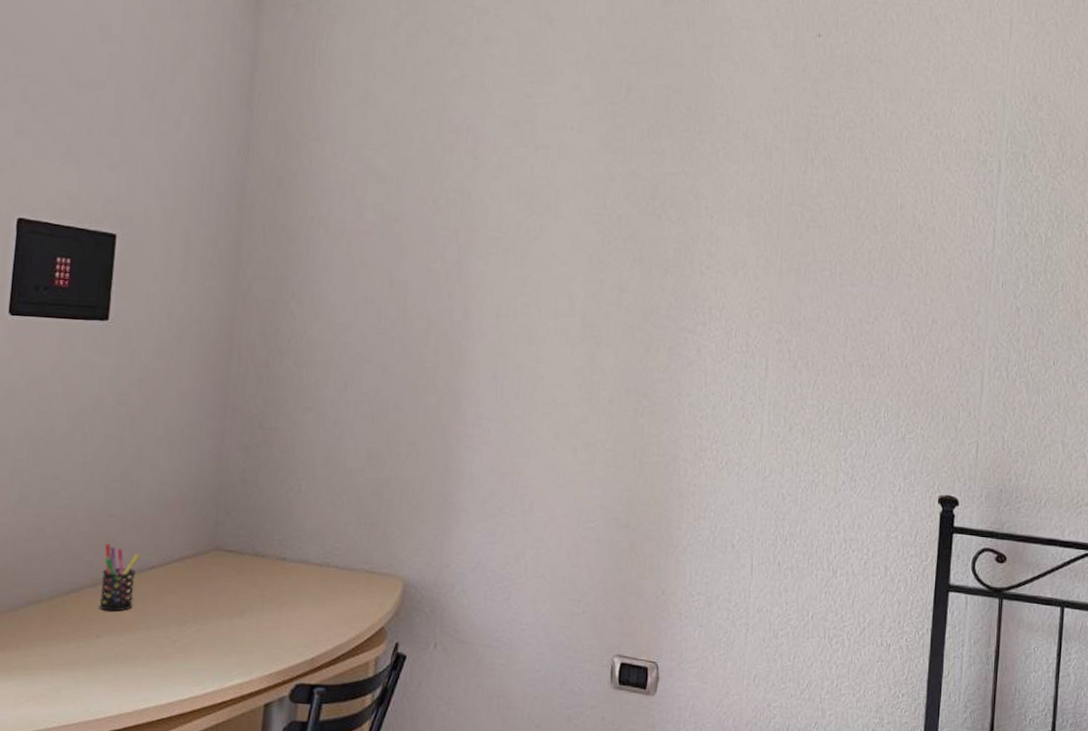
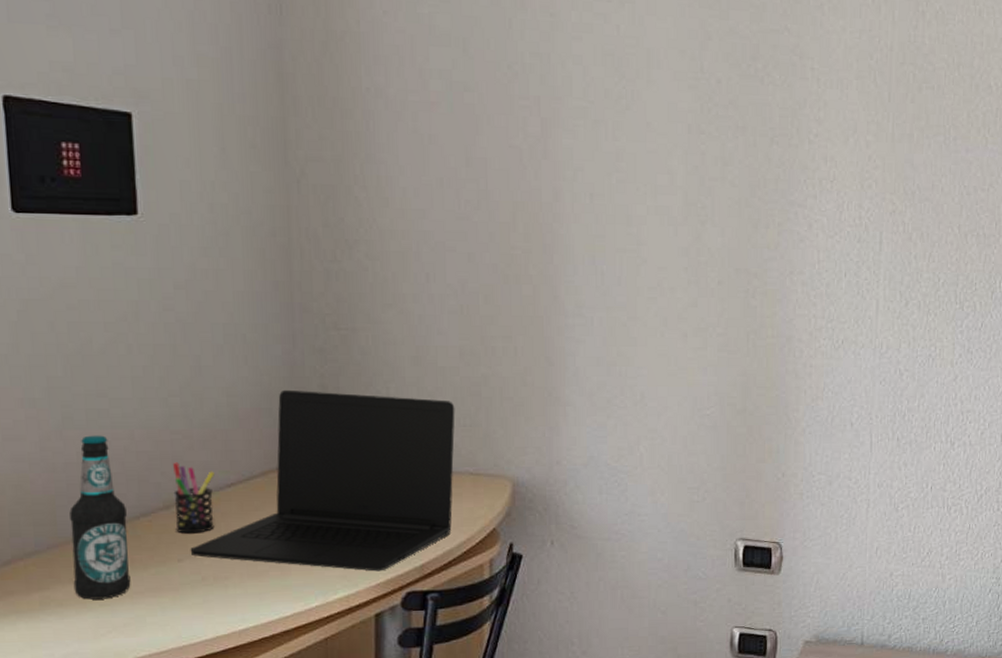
bottle: none [4,513,60,669] -> present [70,435,131,600]
laptop: none [108,481,358,662] -> present [190,389,455,572]

